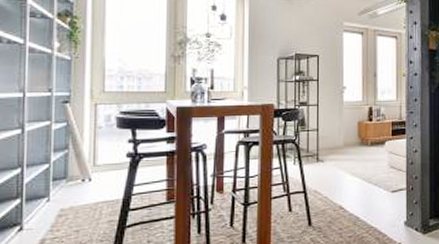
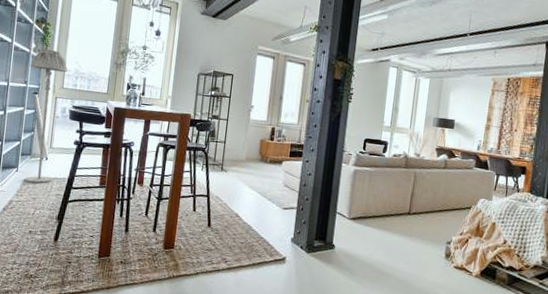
floor lamp: none [54,47,109,213] -> present [24,48,68,183]

